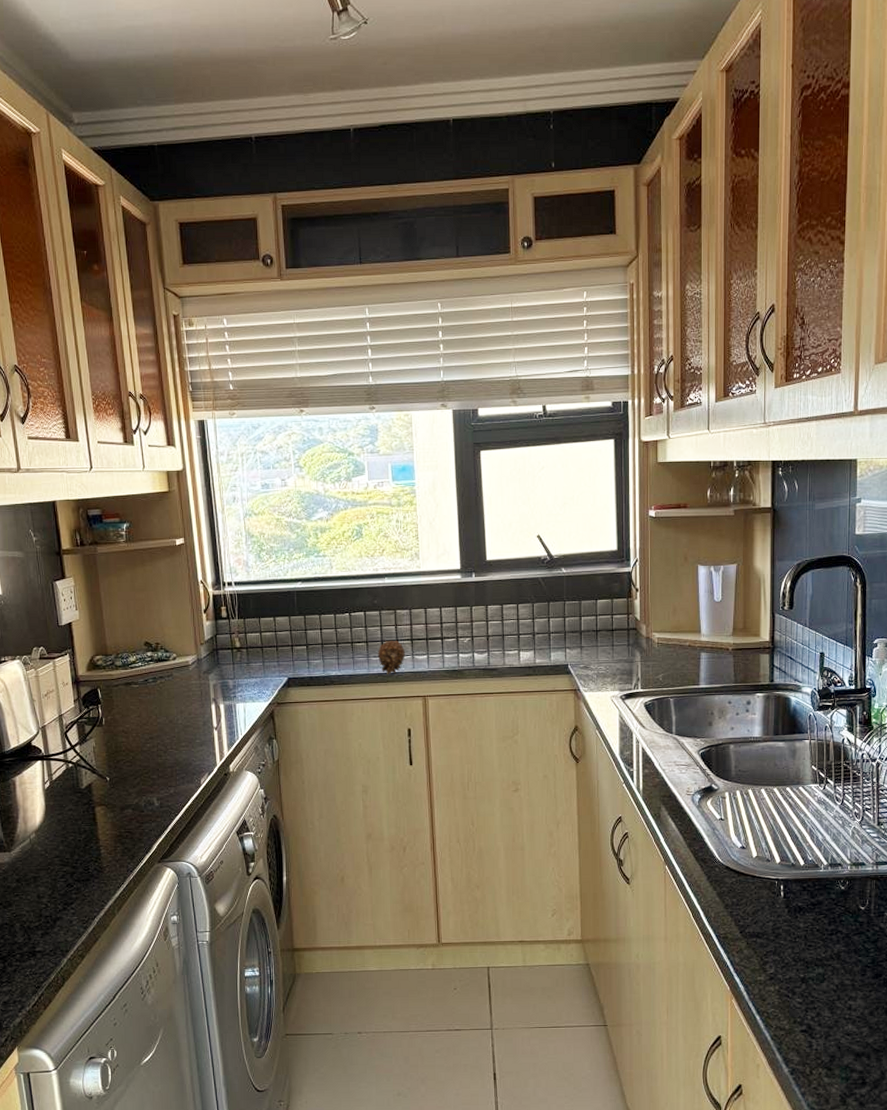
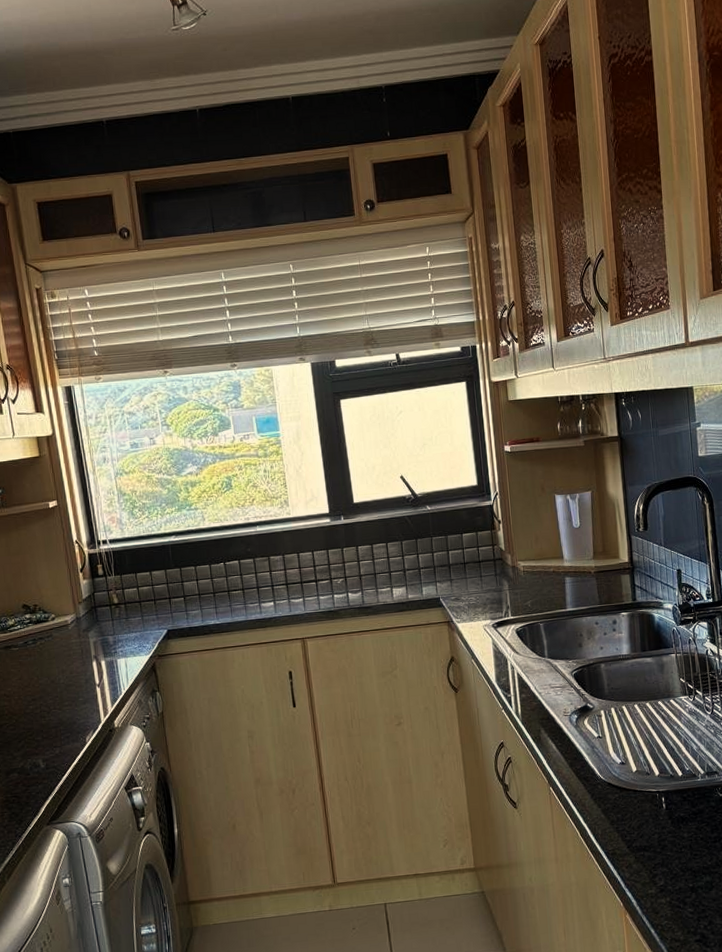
fruit: present [377,640,405,674] -> none [254,585,282,619]

